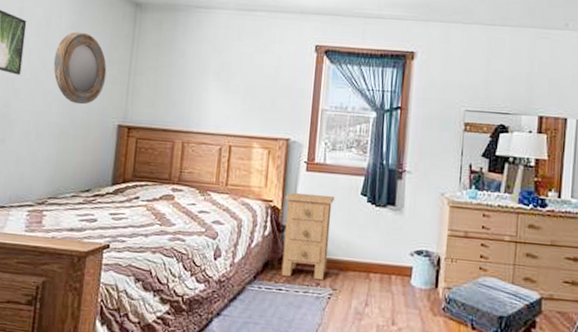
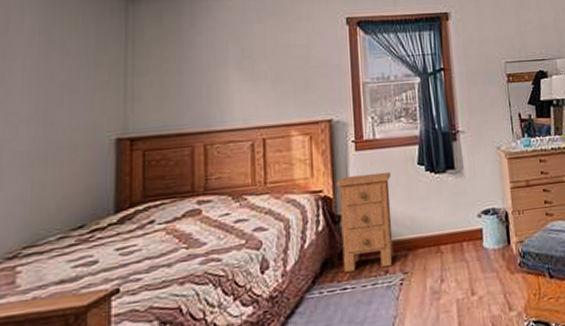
home mirror: present [53,32,107,105] -> none [16,35,94,123]

